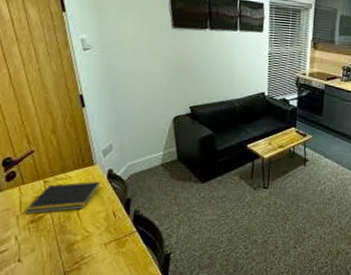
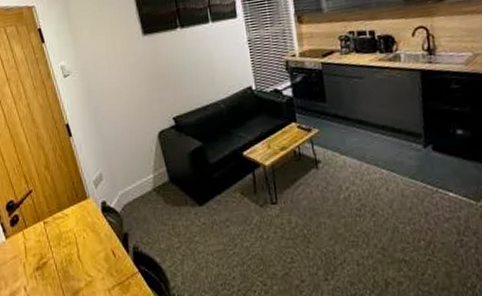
notepad: present [24,181,101,214] -> none [29,216,96,261]

